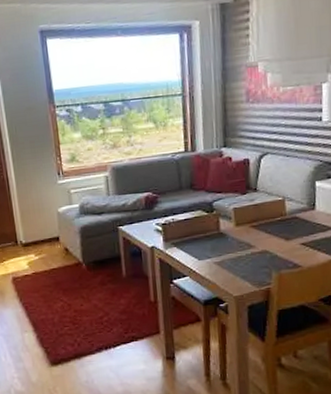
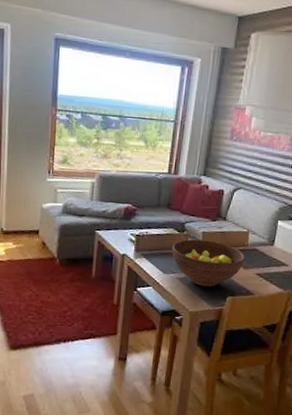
fruit bowl: none [204,216,285,267] -> present [172,239,245,287]

